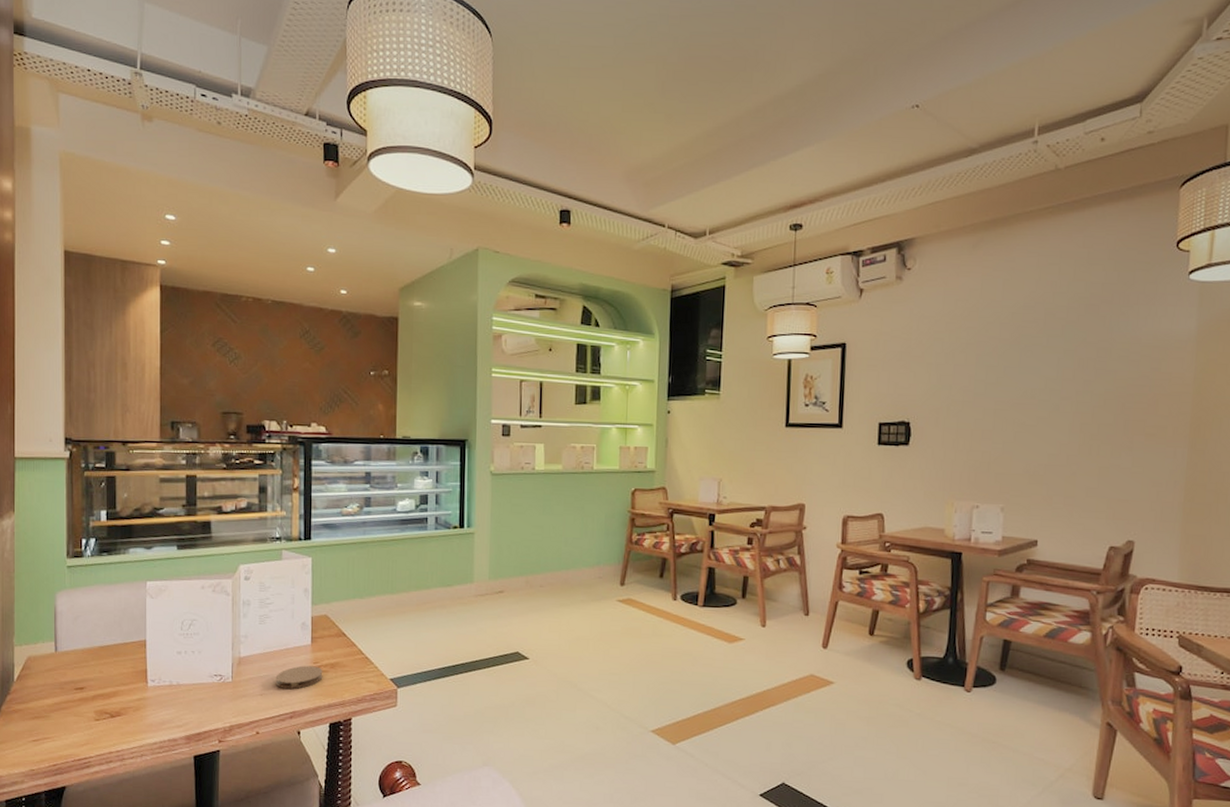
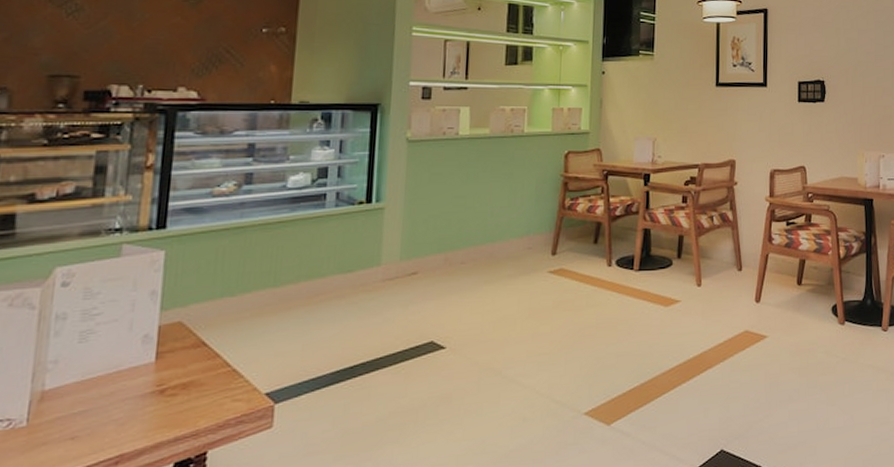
coaster: present [275,665,323,689] -> none [96,389,170,425]

